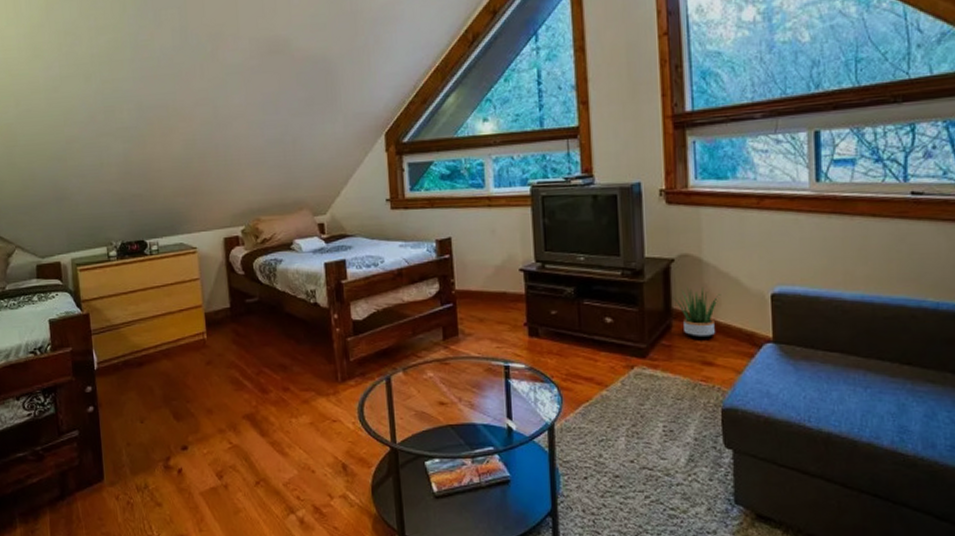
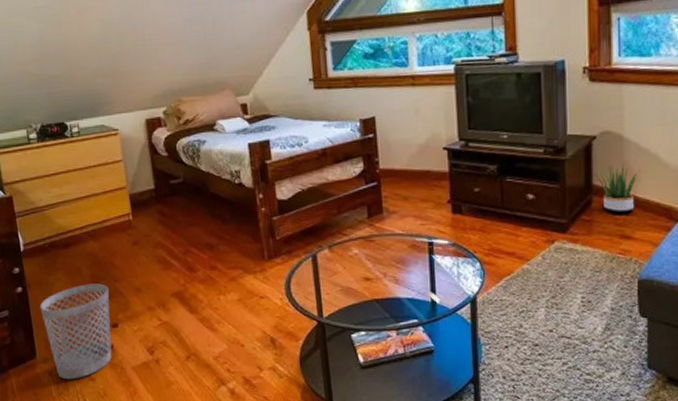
wastebasket: none [110,404,180,504] -> present [39,284,112,380]

